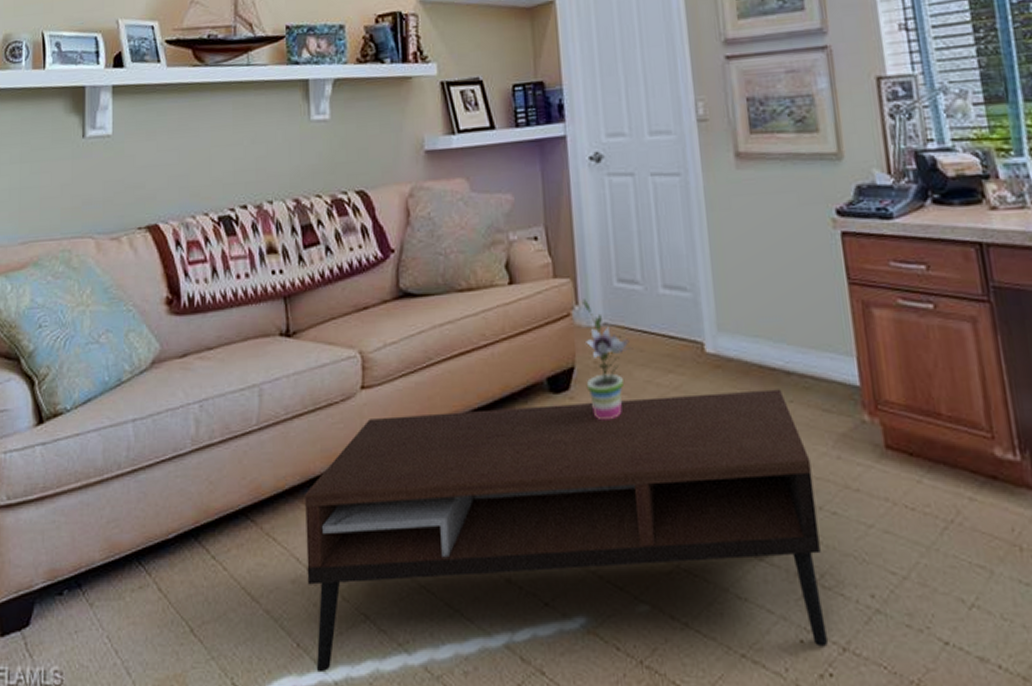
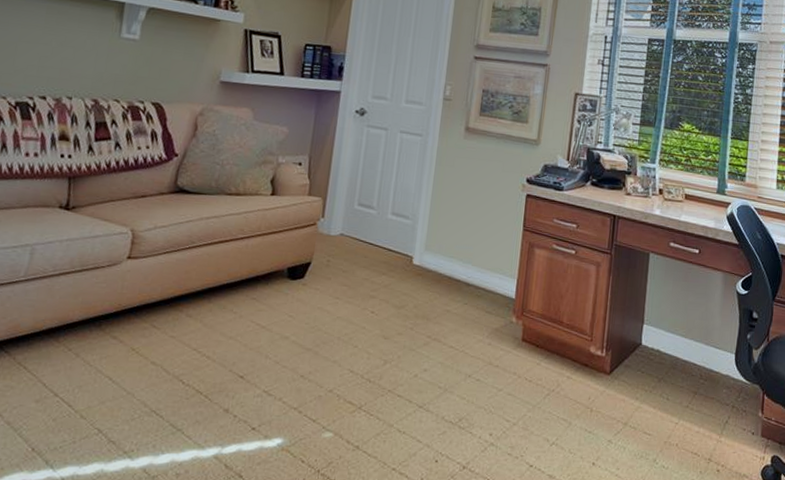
coffee table: present [305,389,828,673] -> none [46,282,470,471]
potted plant: present [583,299,633,421] -> none [317,214,360,303]

